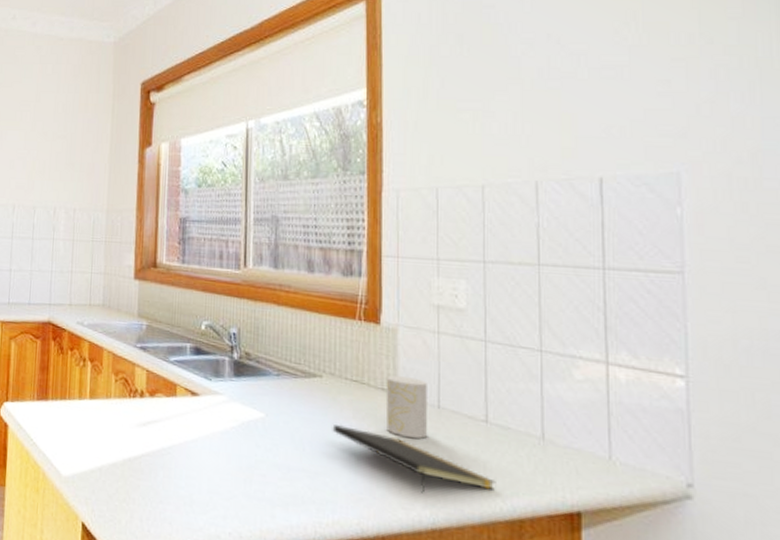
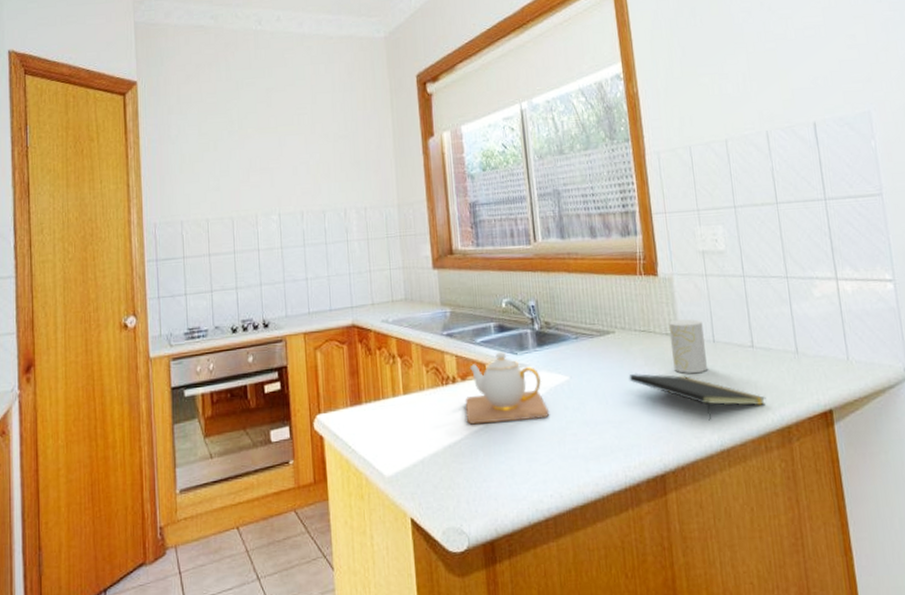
teapot: none [149,374,239,452] -> present [465,351,550,425]

